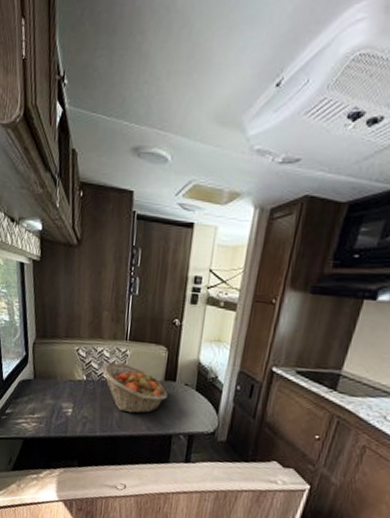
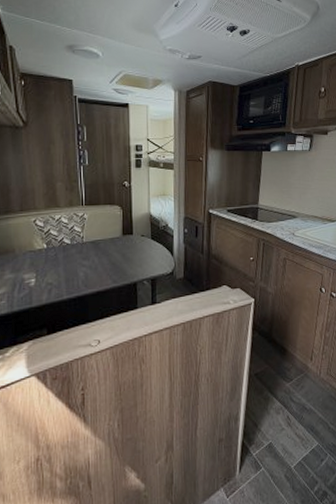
fruit basket: present [102,361,168,414] -> none [62,226,127,271]

